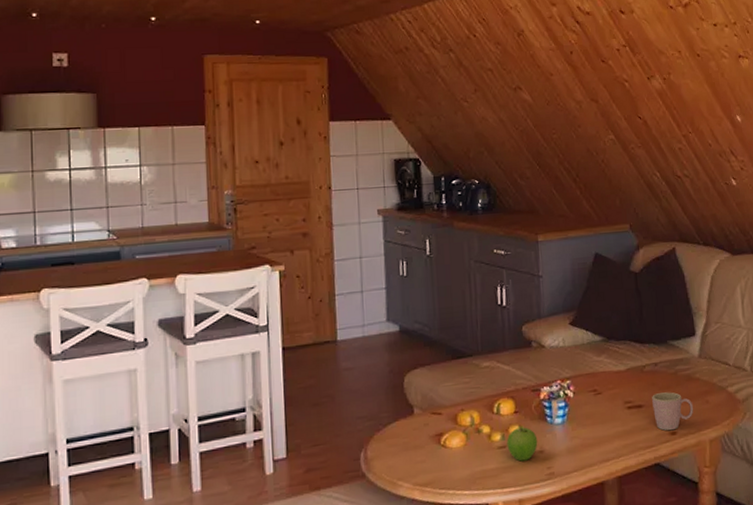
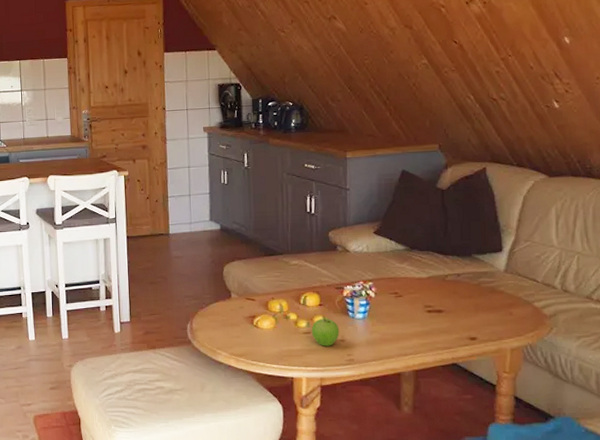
mug: present [652,392,694,431] -> none [453,301,496,336]

